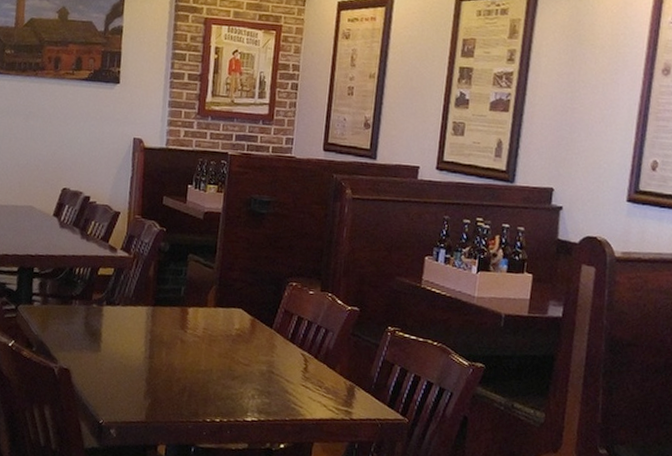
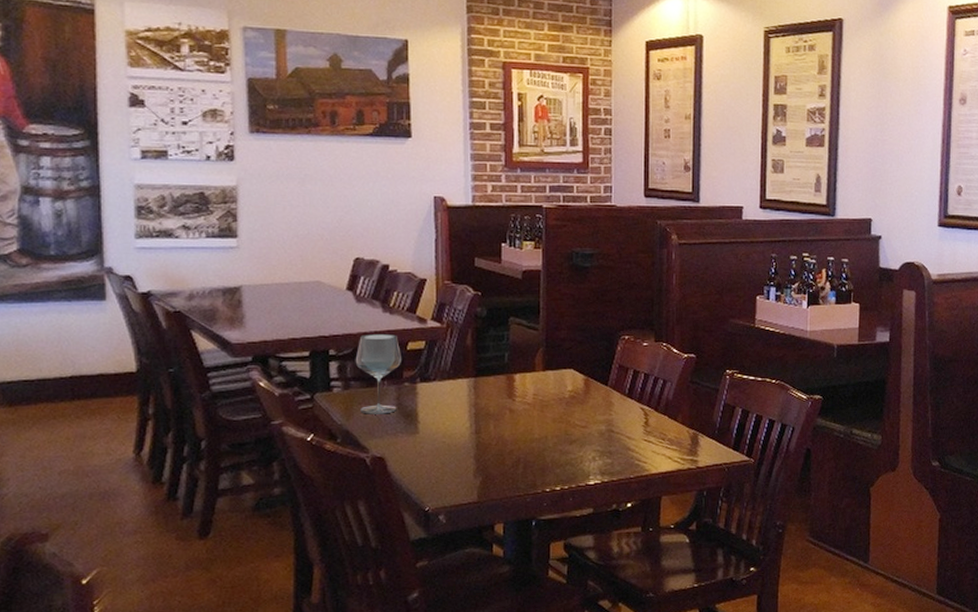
wine glass: none [54,257,93,331] -> present [355,333,402,414]

